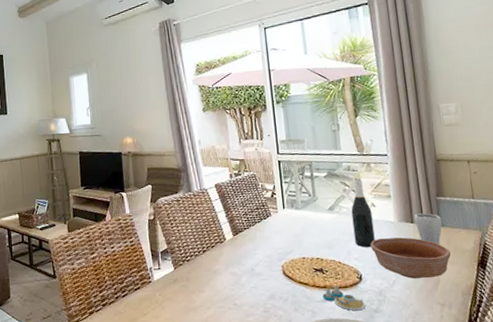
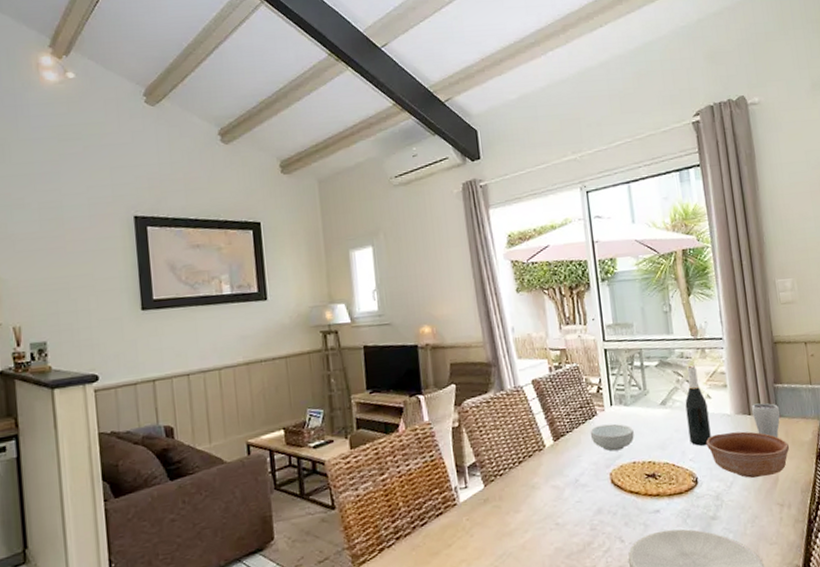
cereal bowl: none [264,224,304,247] -> present [590,423,634,452]
salt and pepper shaker set: present [323,285,366,311] -> none [655,491,703,520]

